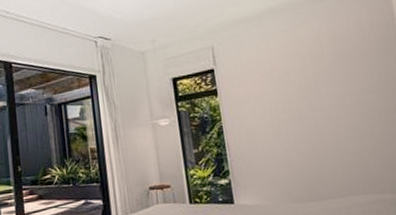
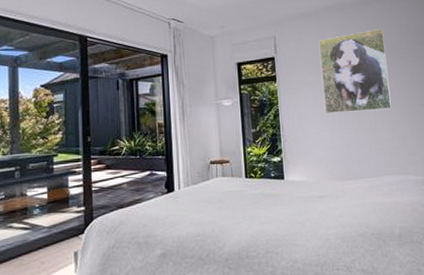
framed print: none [263,26,357,127] -> present [318,28,392,113]

